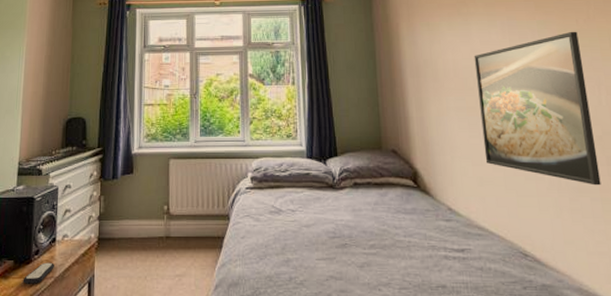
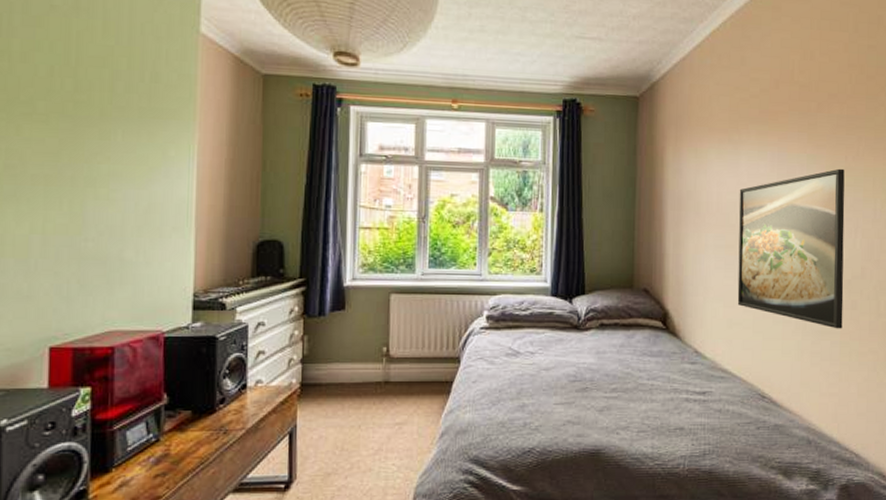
remote control: present [23,262,54,284] -> none [205,412,246,437]

